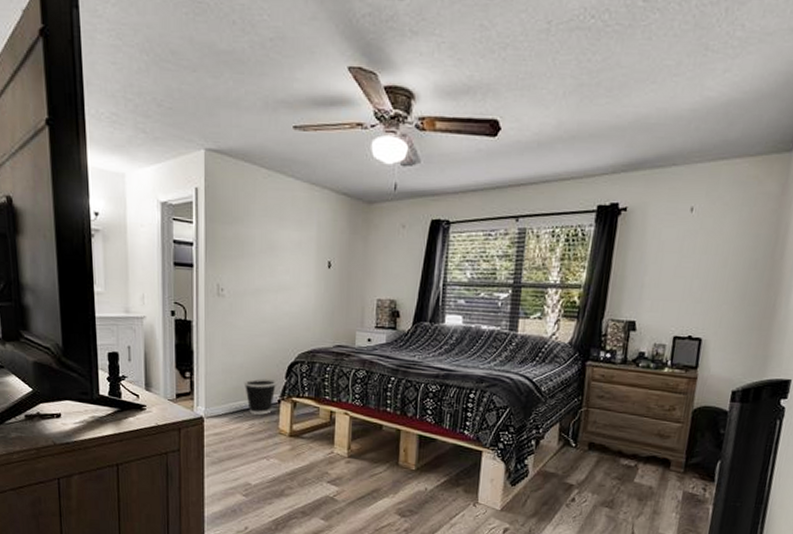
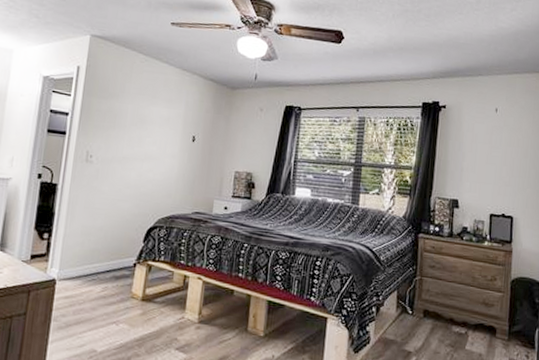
wastebasket: present [243,378,276,415] -> none [101,241,134,278]

